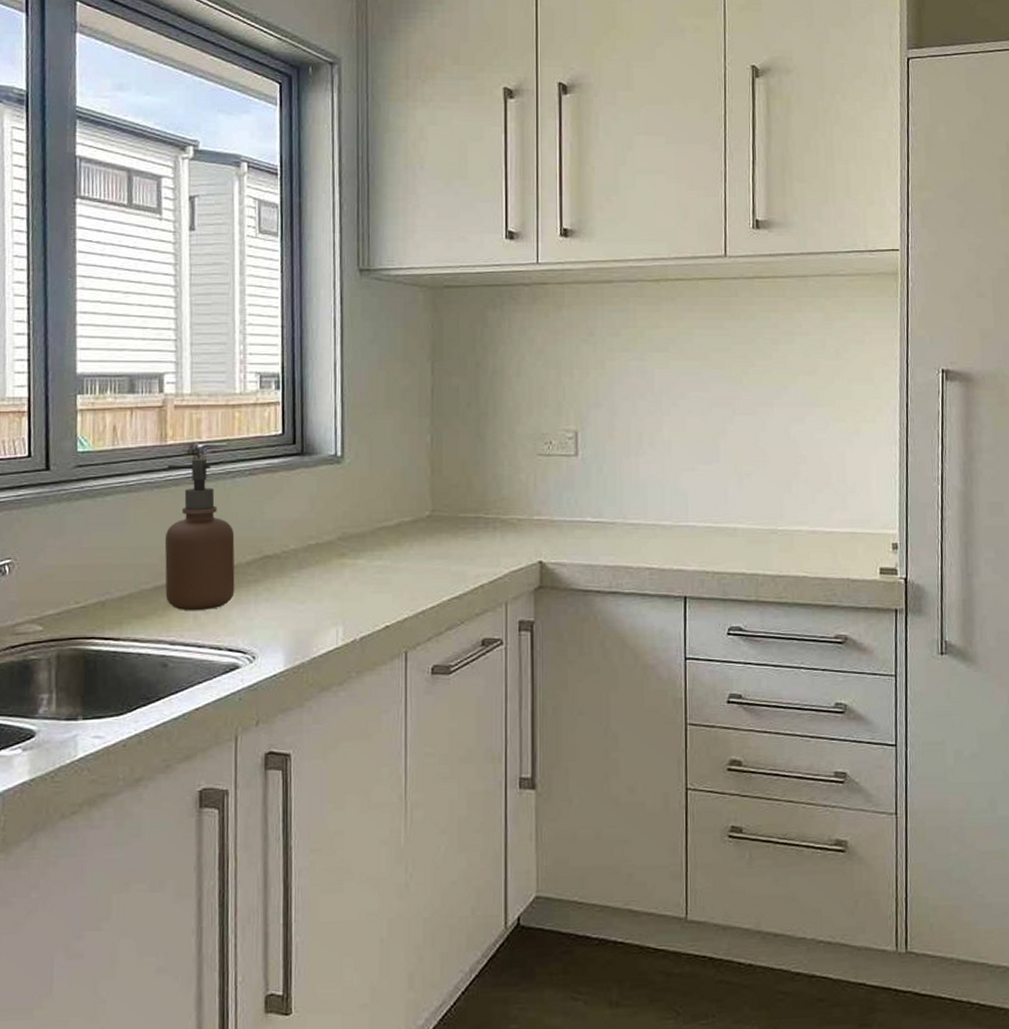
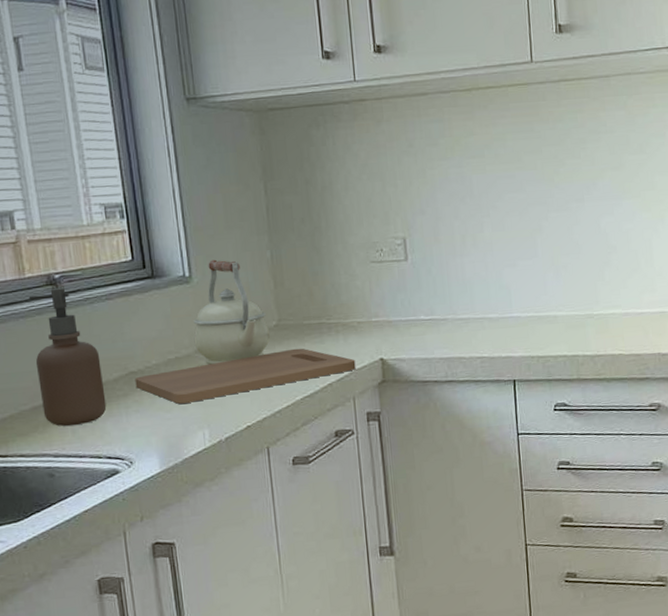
cutting board: none [269,543,512,595] -> present [135,348,356,404]
kettle: none [338,440,422,554] -> present [193,259,271,365]

